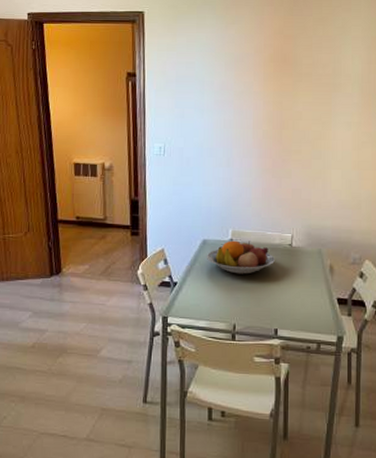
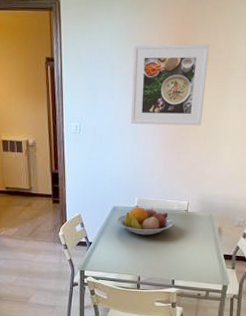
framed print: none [223,57,312,147] -> present [131,44,210,126]

